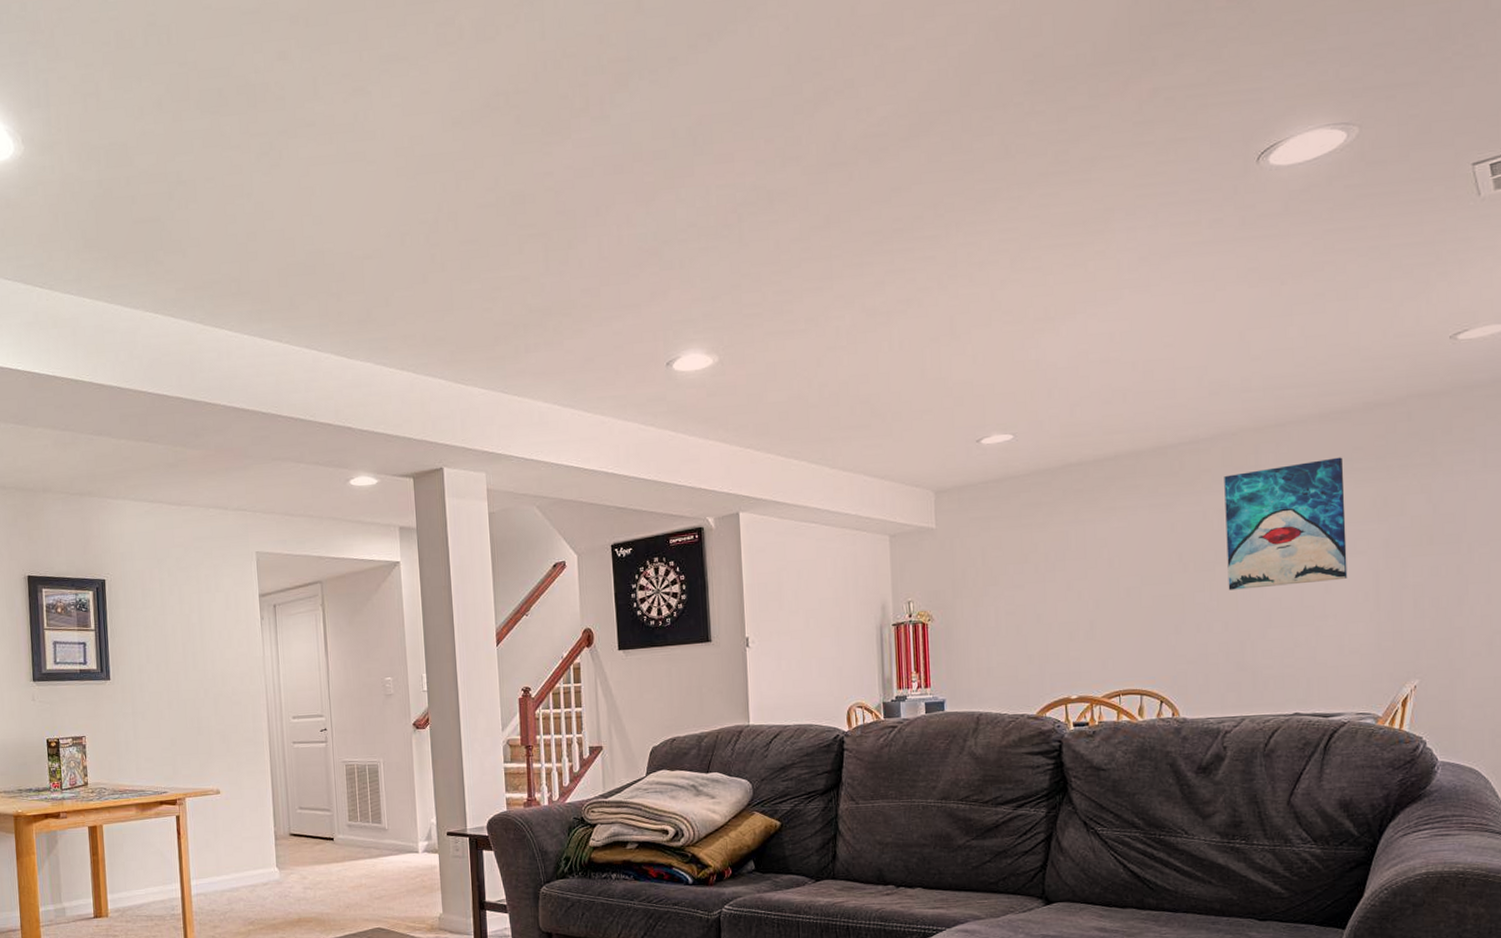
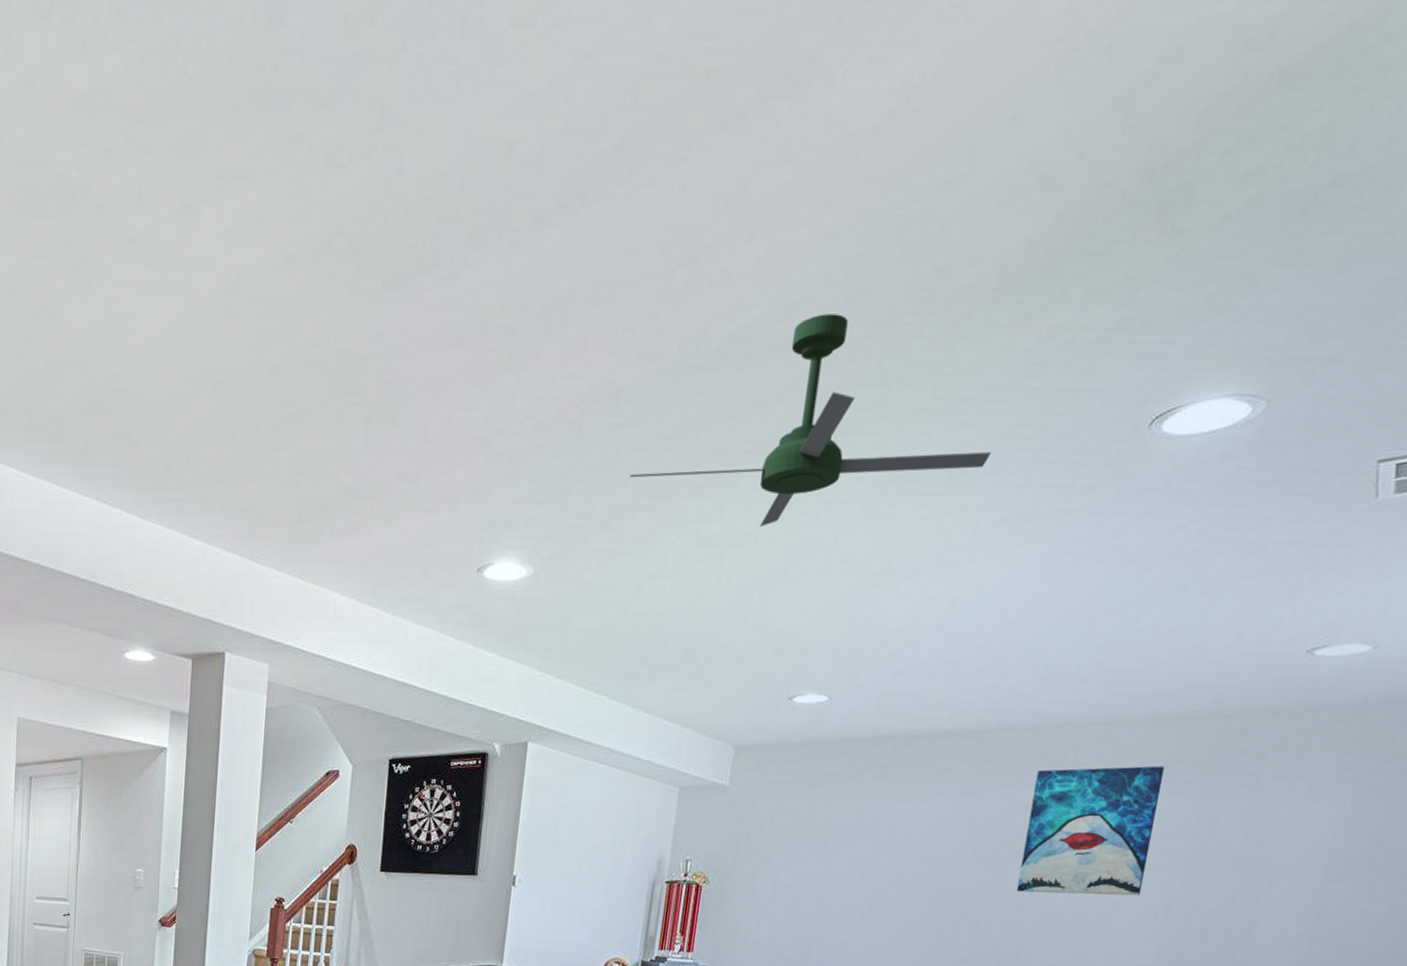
ceiling fan: none [792,103,1118,294] -> present [629,314,991,528]

